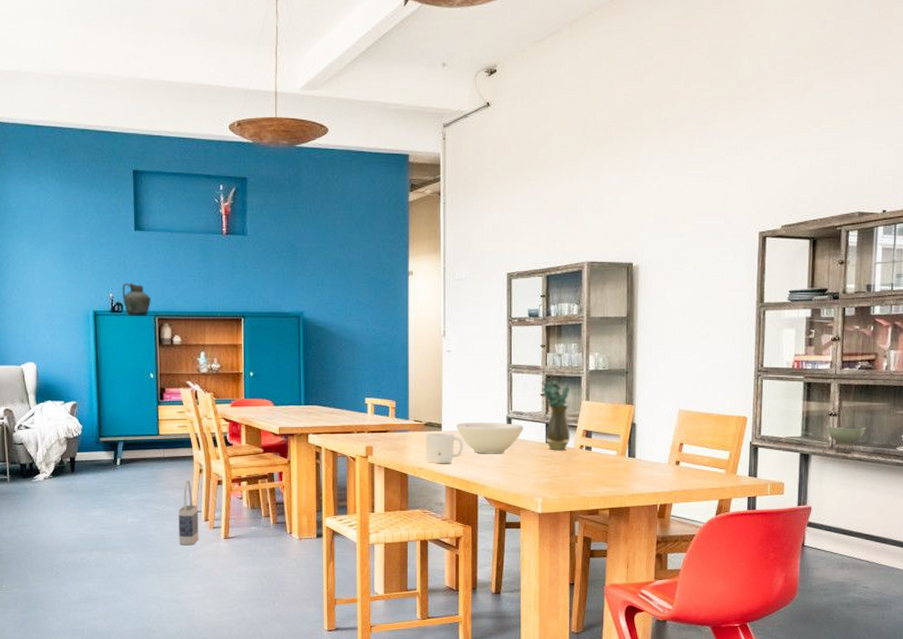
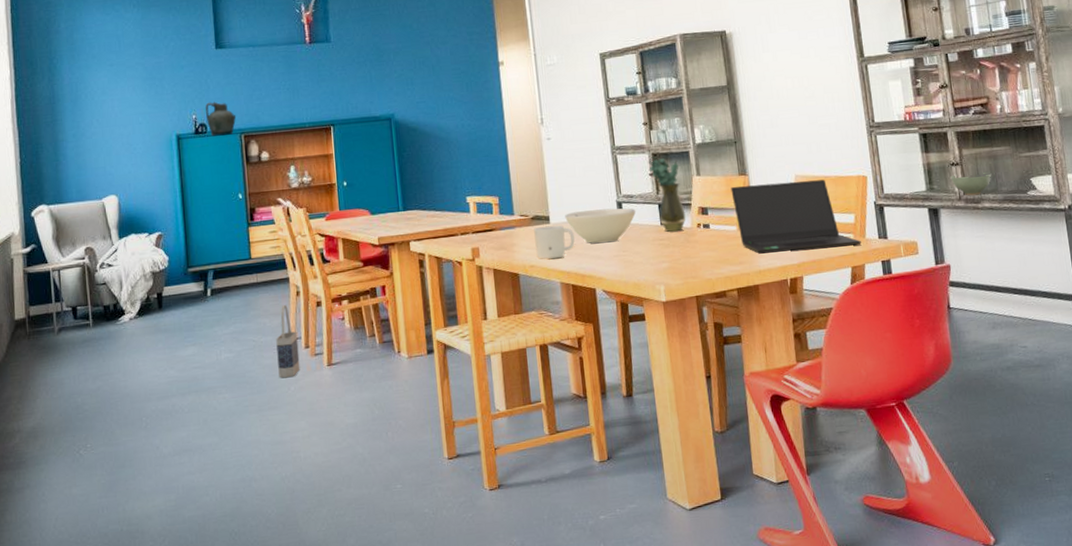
laptop: none [616,414,732,480] -> present [731,179,861,254]

